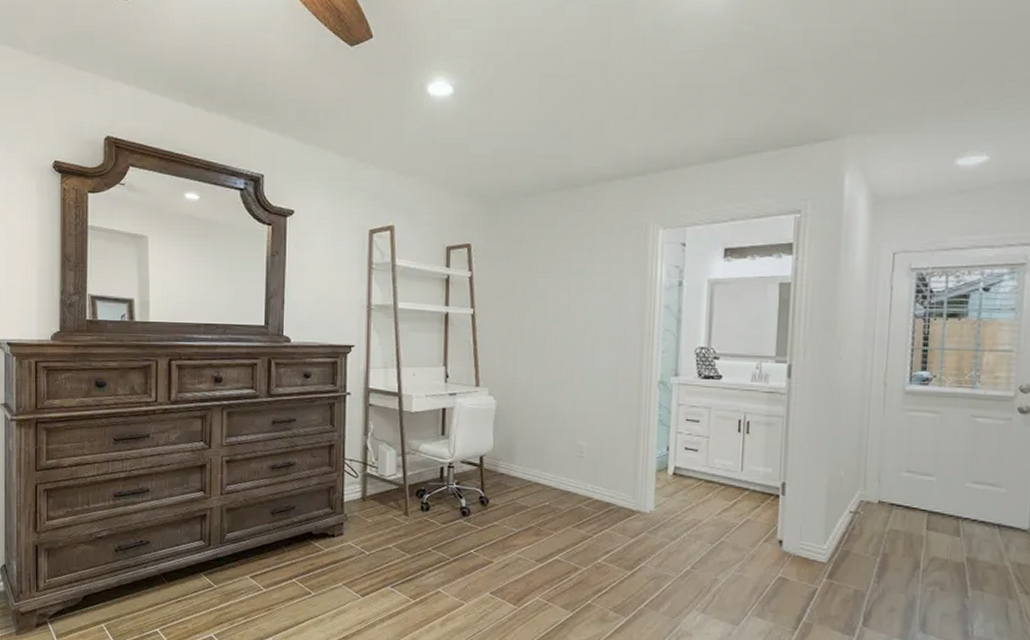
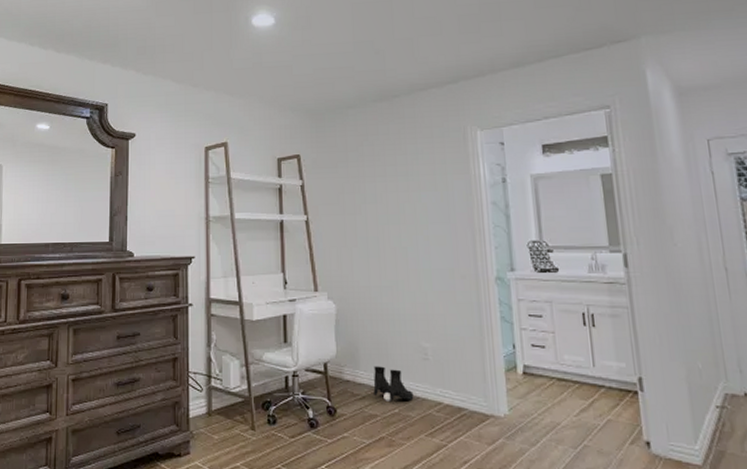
boots: none [526,461,565,495] -> present [373,366,414,401]

